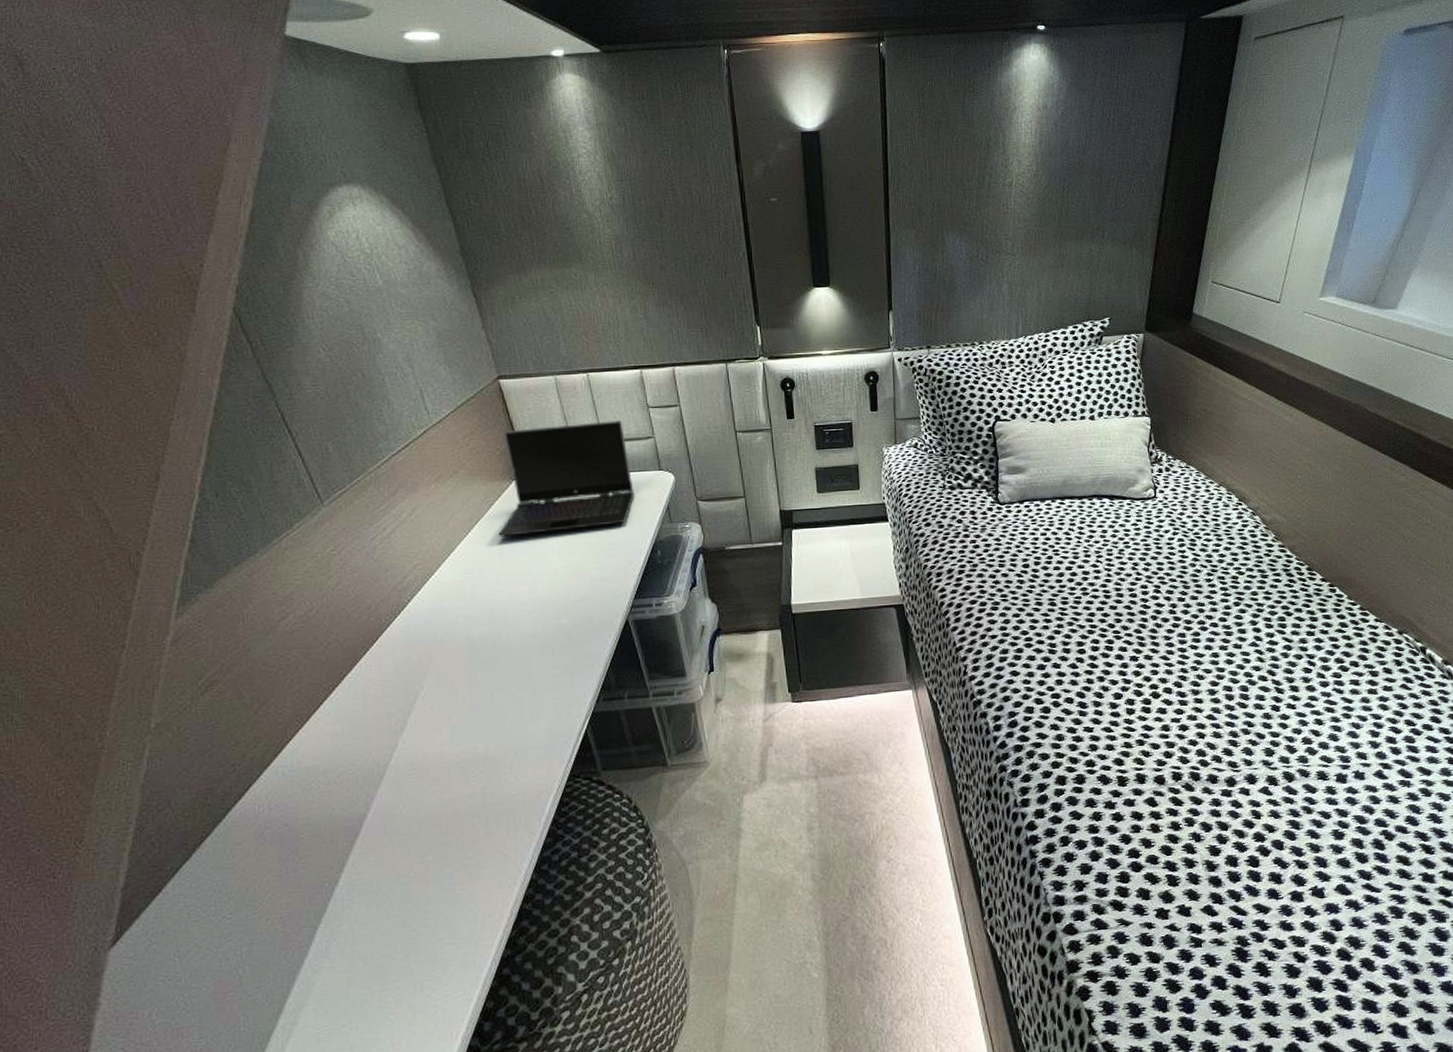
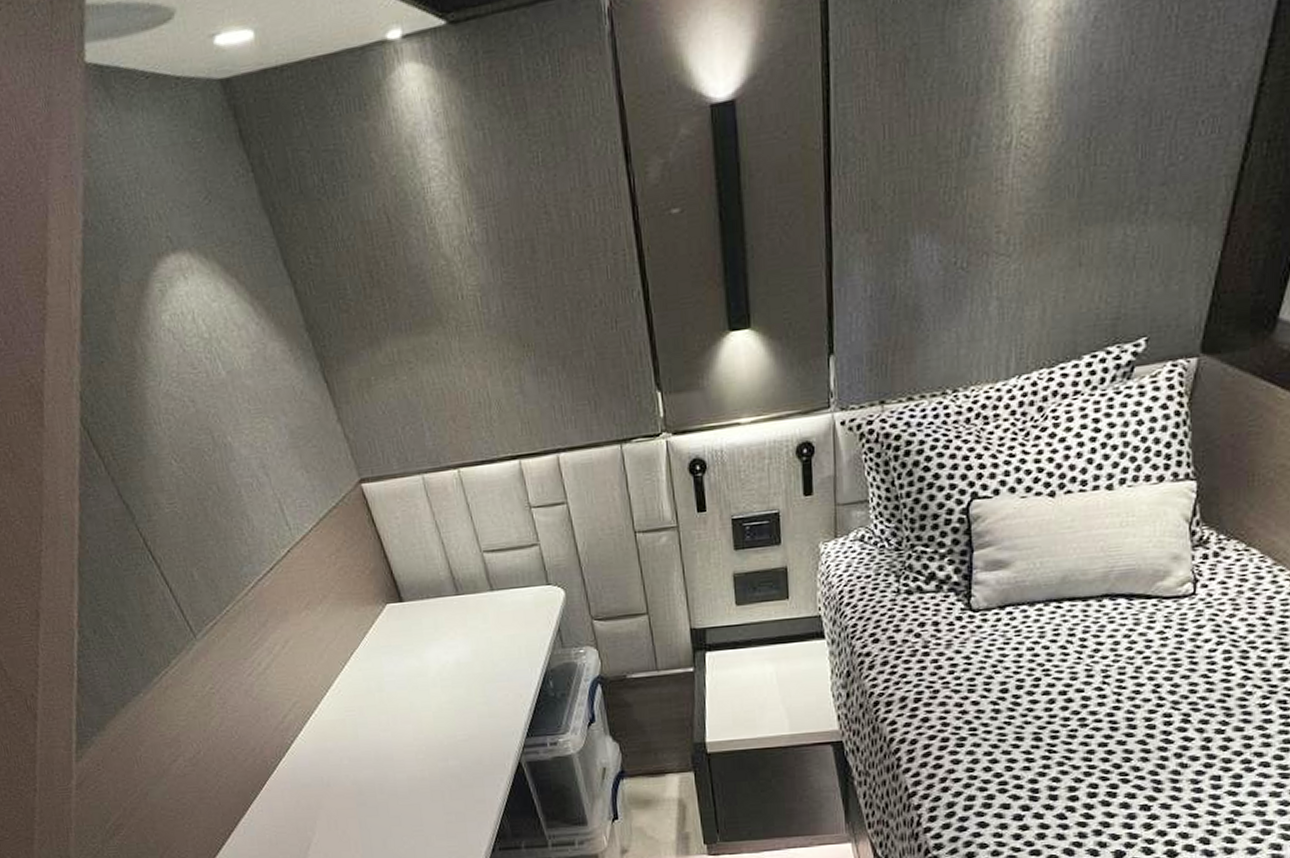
laptop computer: present [498,421,634,537] -> none [371,526,520,670]

